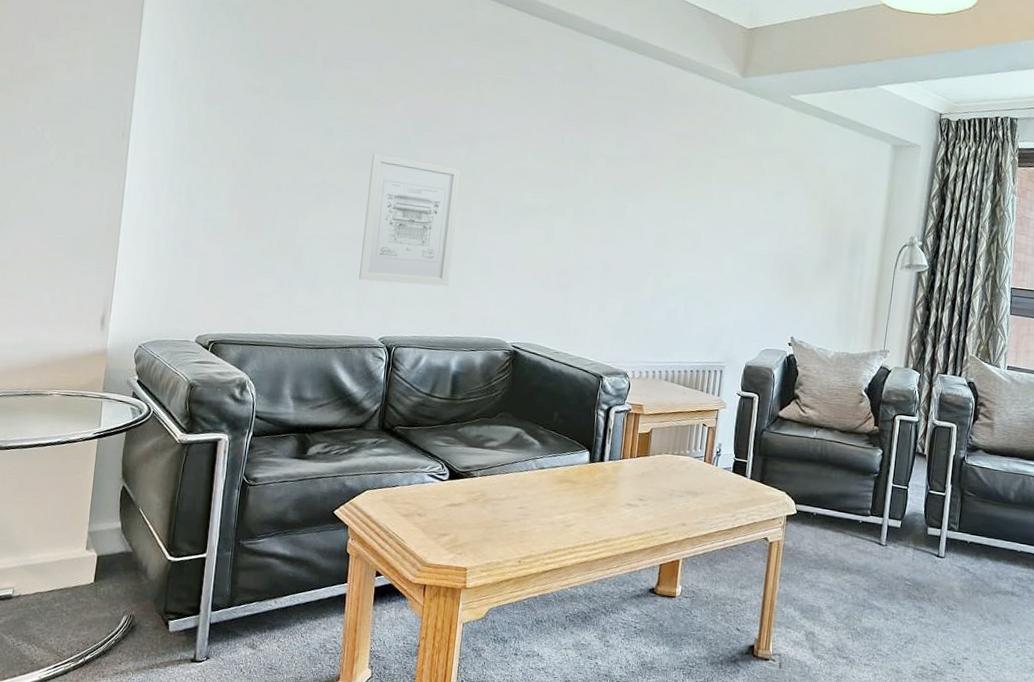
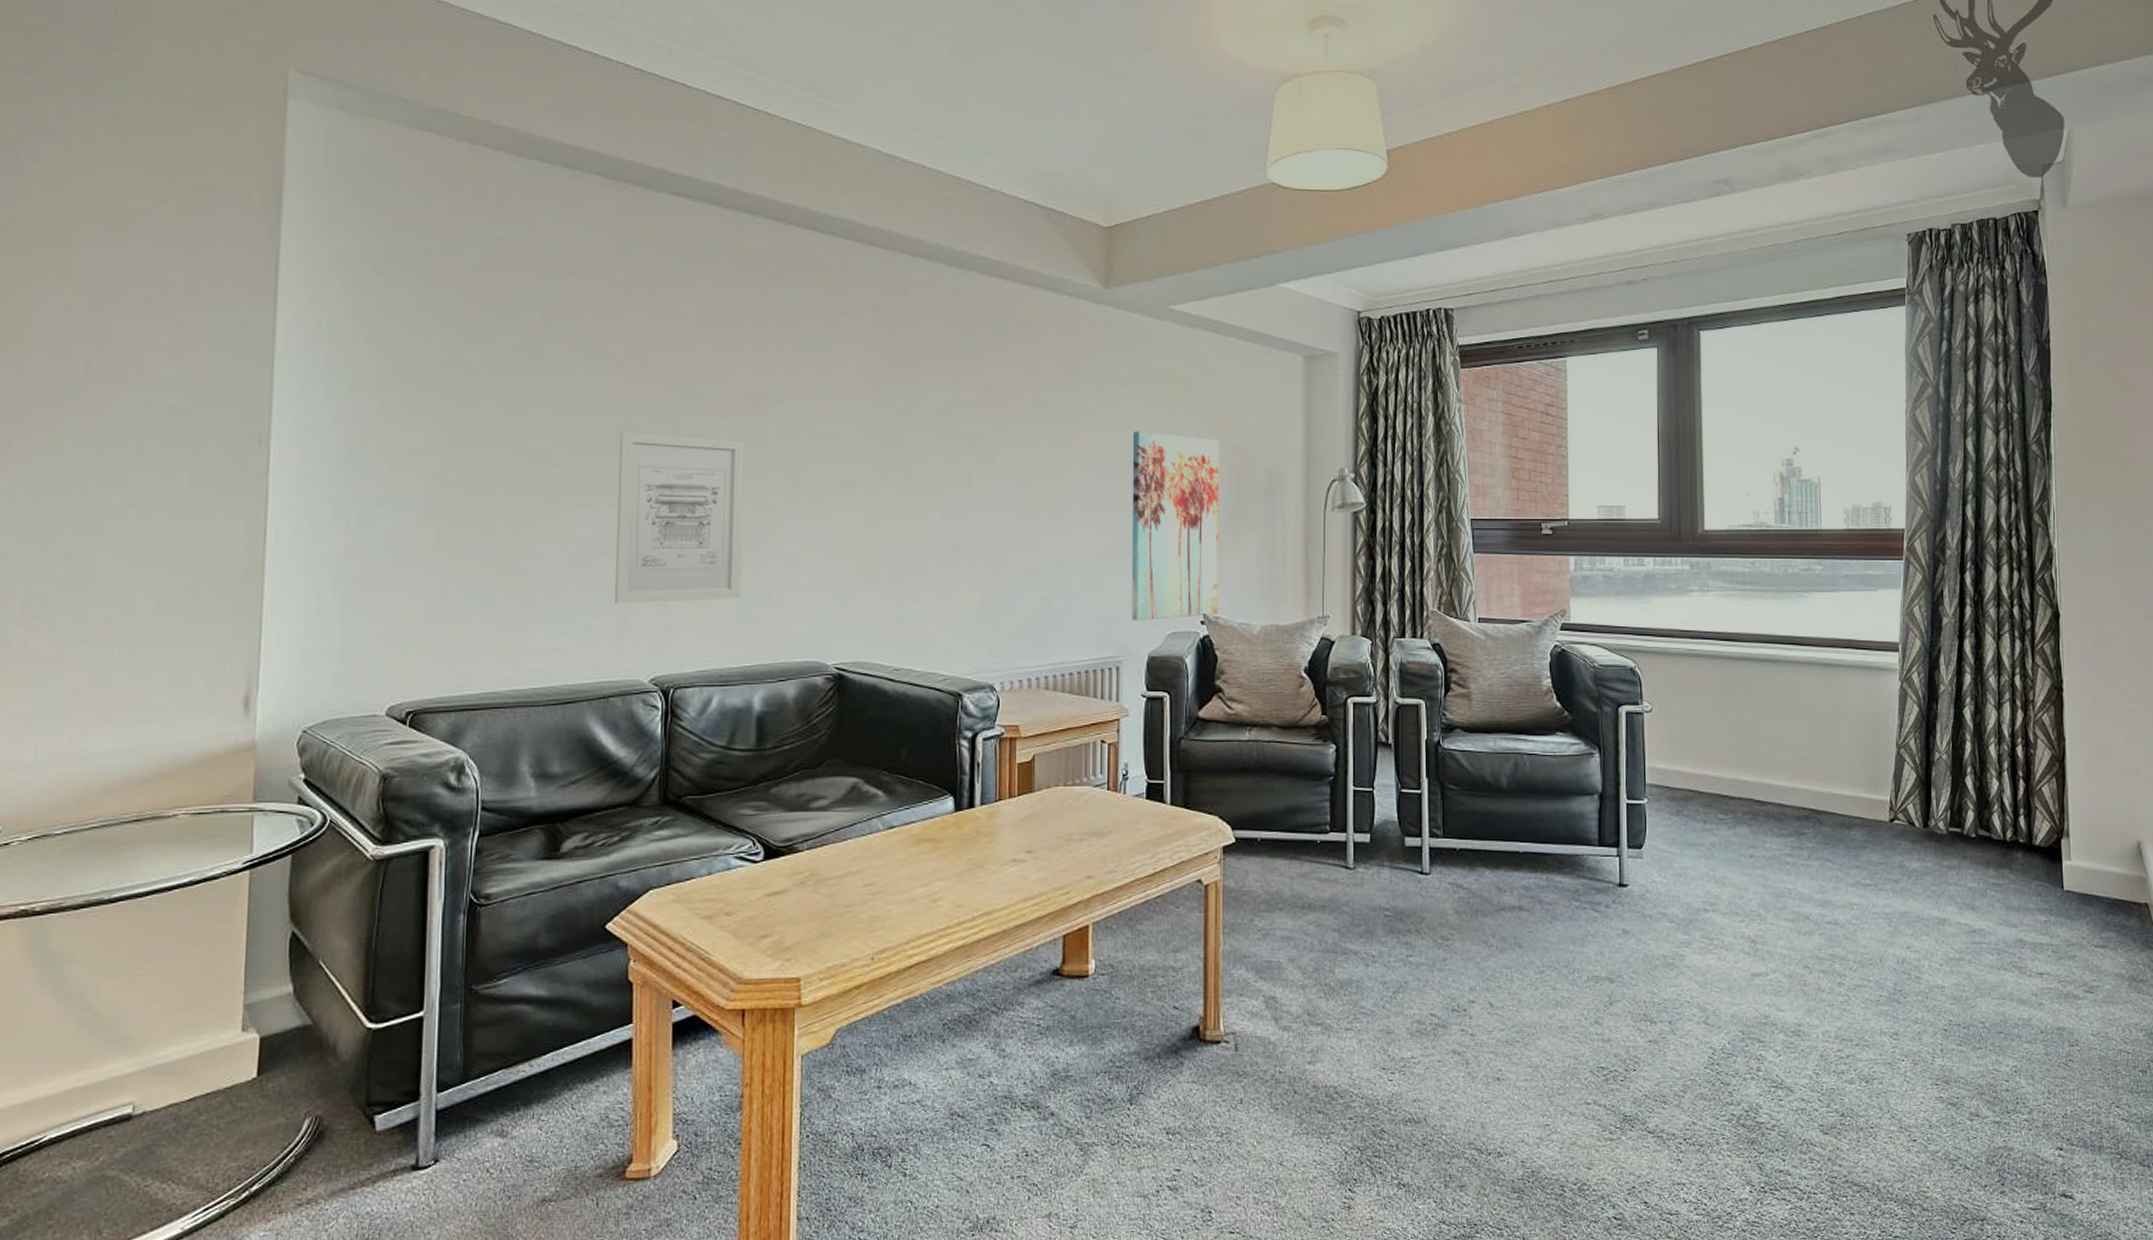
wall art: none [735,191,819,340] -> present [1131,431,1220,621]

